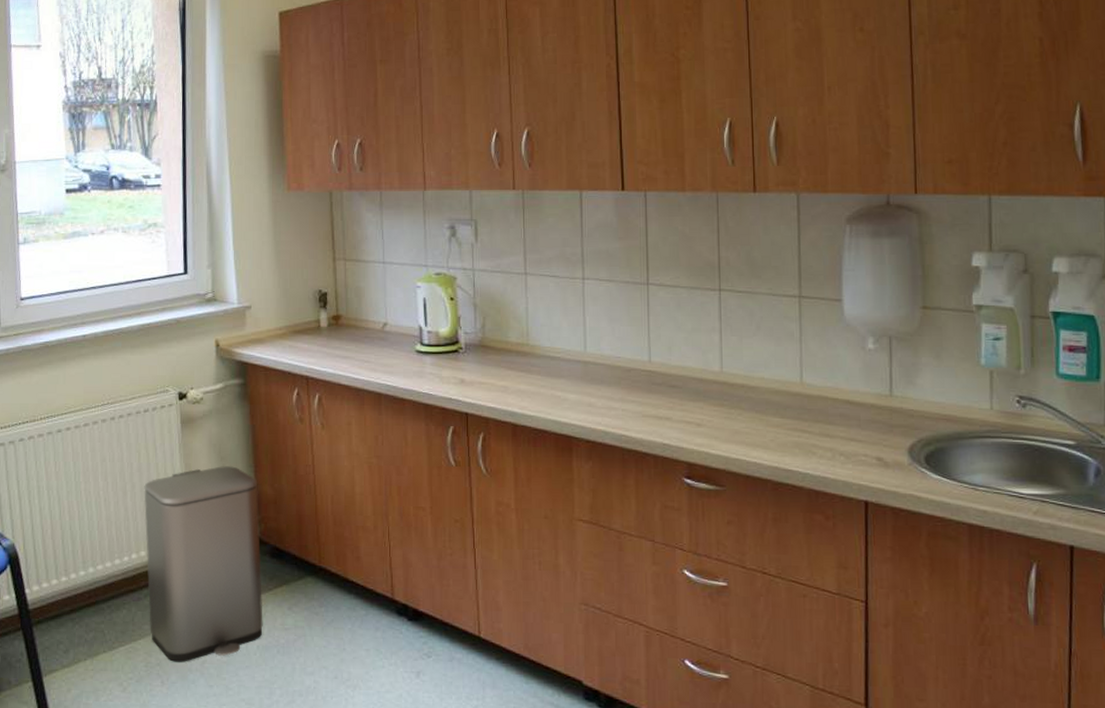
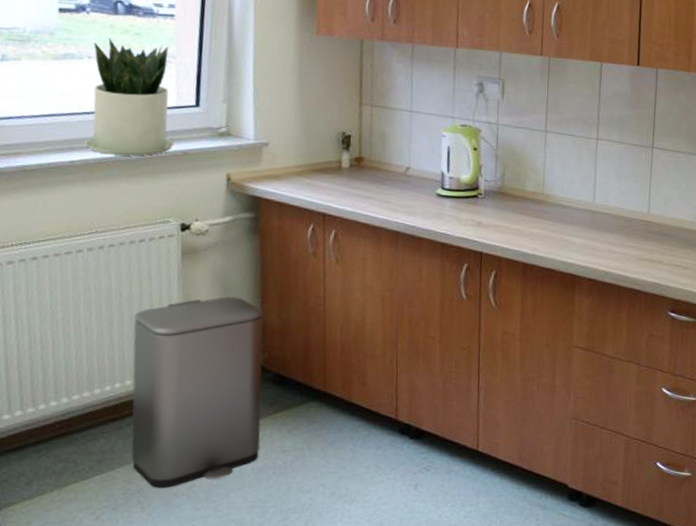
planter: none [93,213,168,327] -> present [84,38,174,156]

